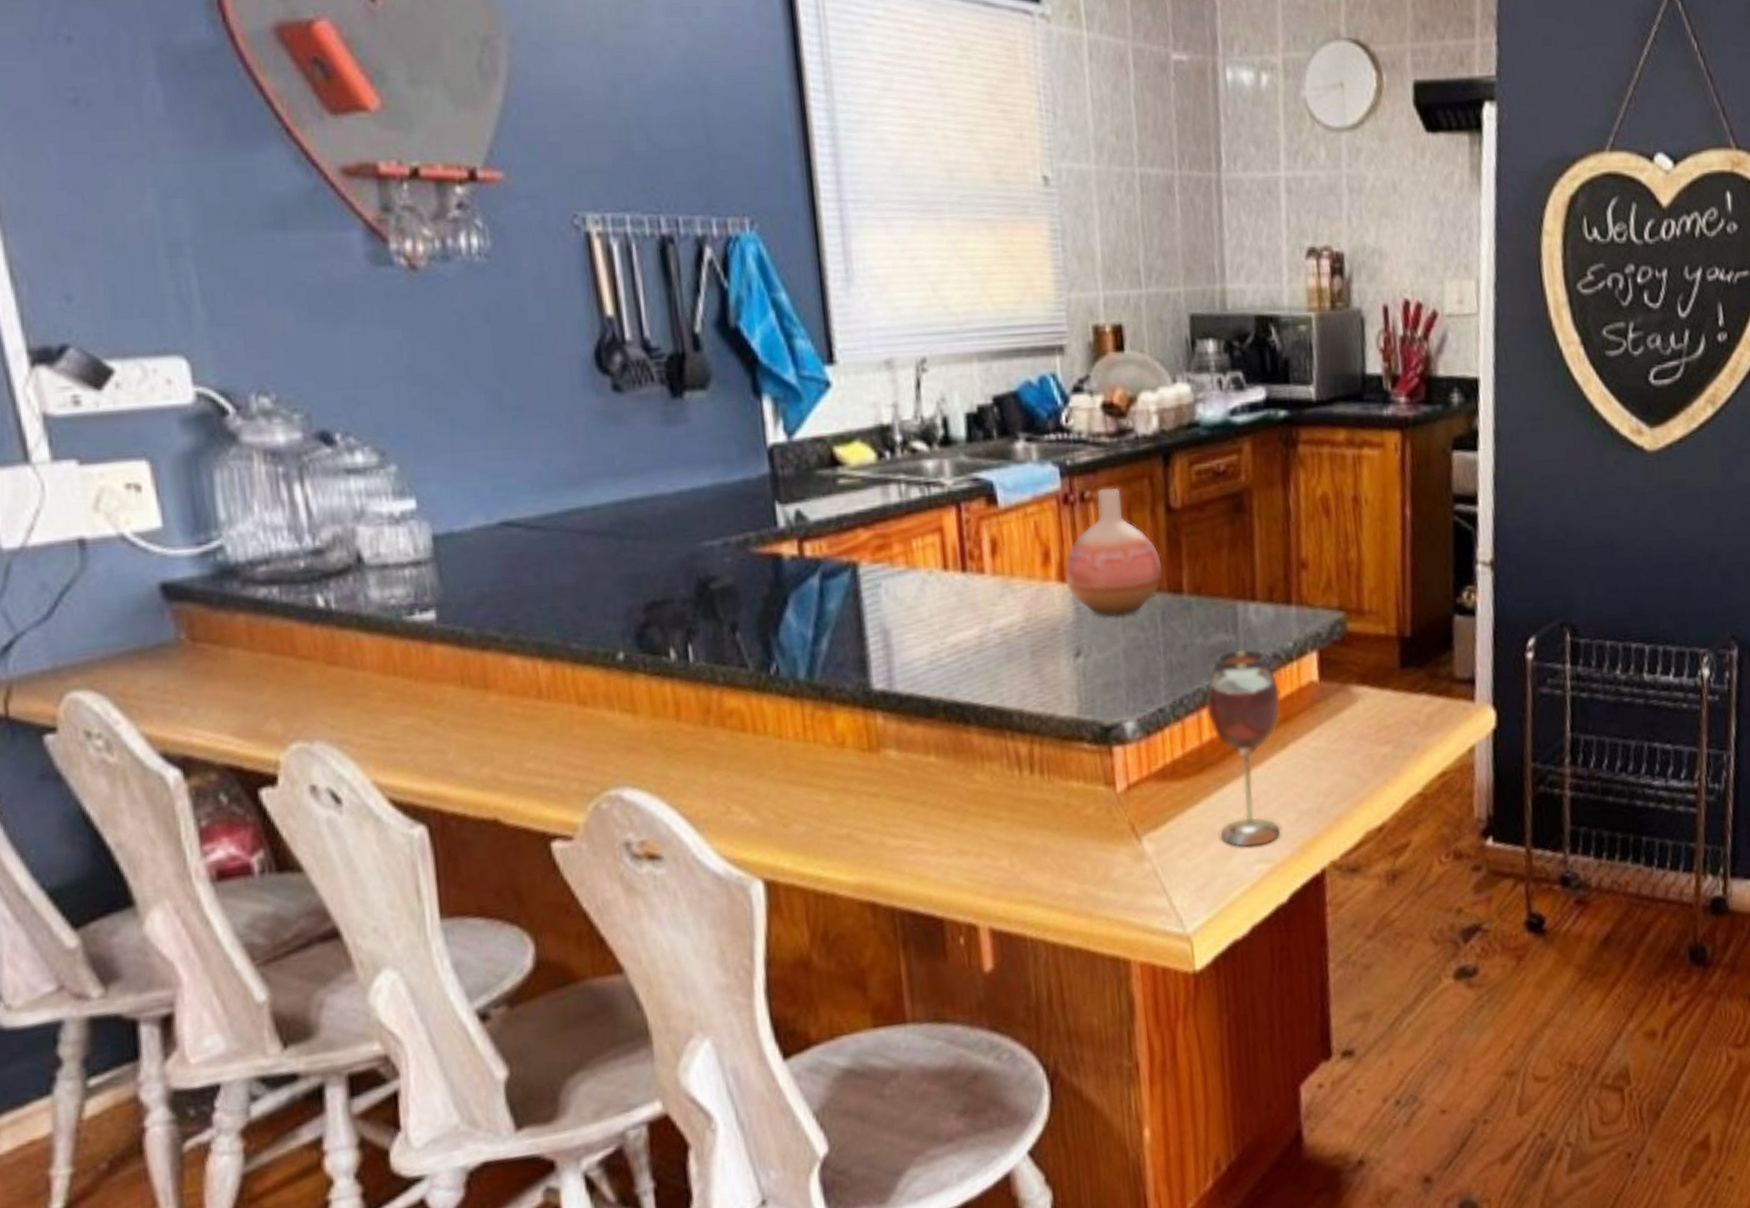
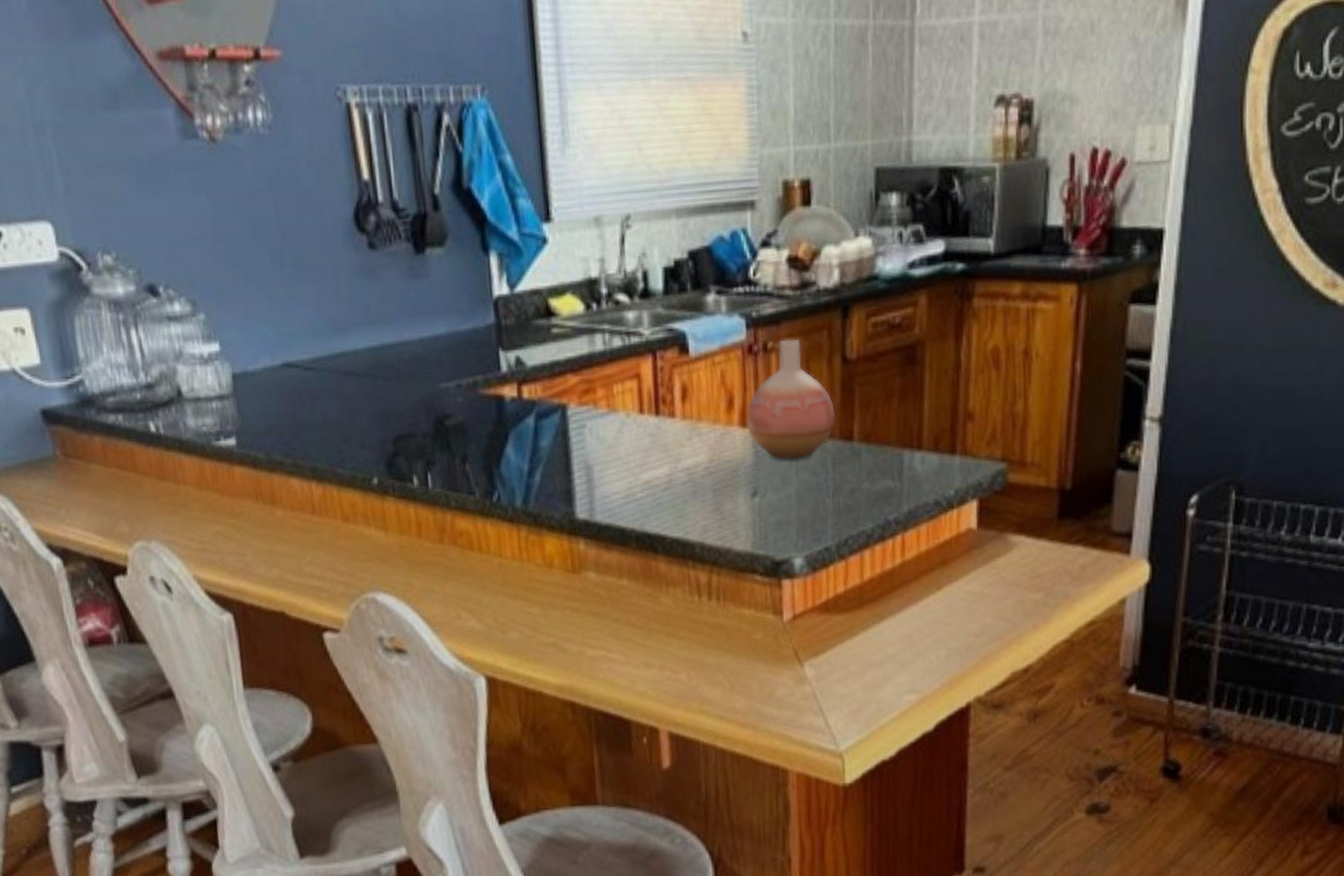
wineglass: present [1206,649,1281,847] -> none [869,495,939,678]

